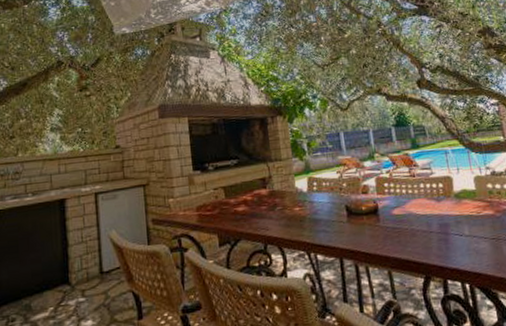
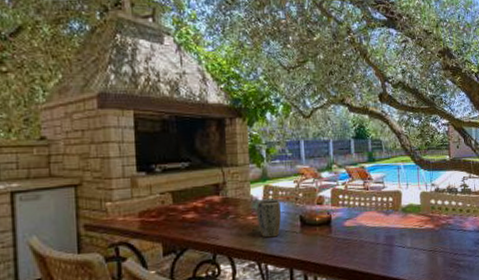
plant pot: none [302,190,328,228] -> present [257,200,281,238]

